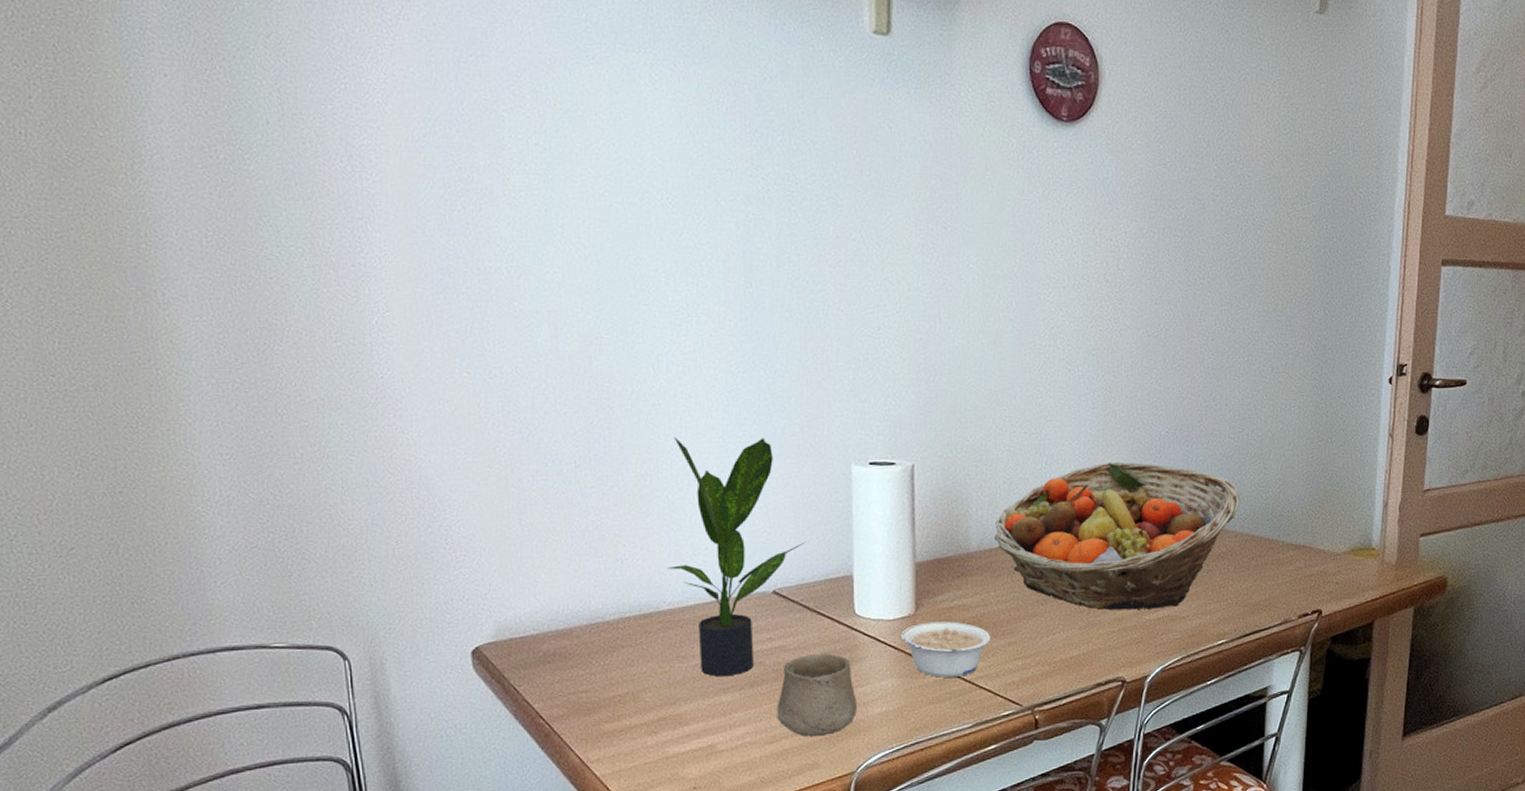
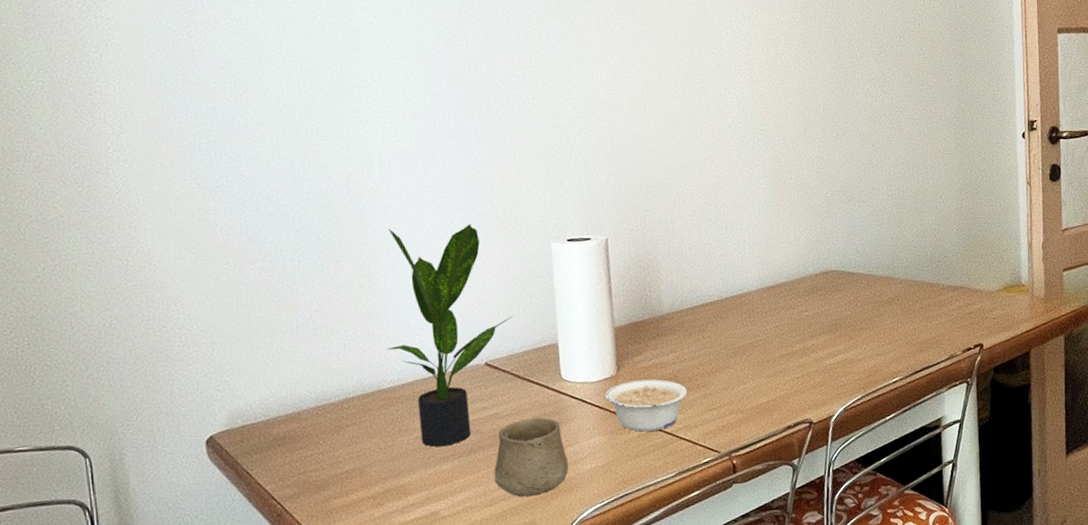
fruit basket: present [994,462,1240,610] -> none [684,223,902,358]

